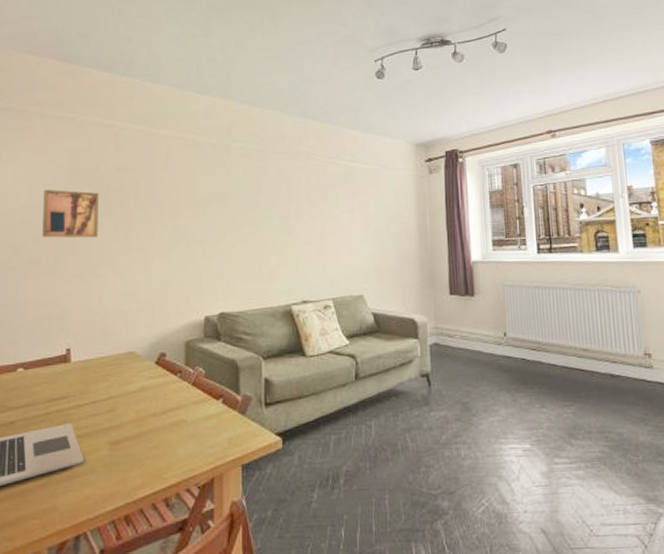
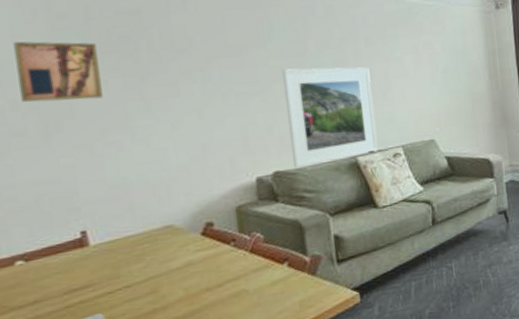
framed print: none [236,221,311,312] -> present [283,67,378,169]

